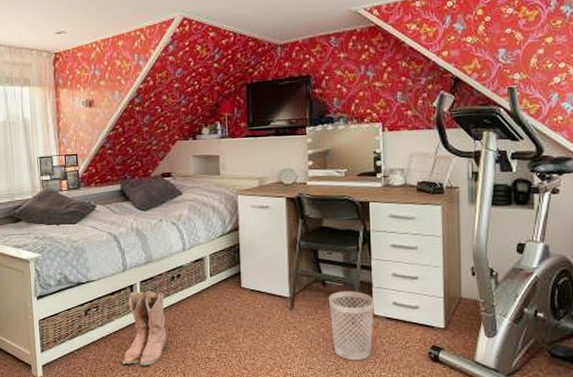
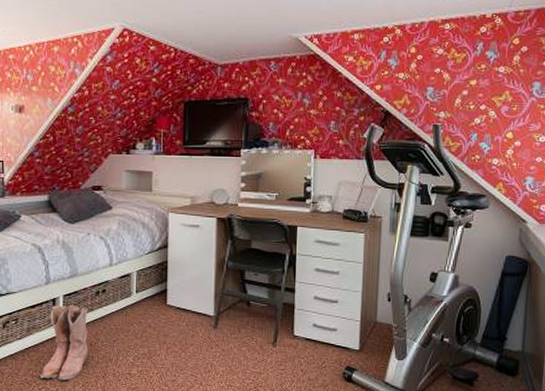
wastebasket: present [328,291,374,361] -> none [251,312,295,380]

